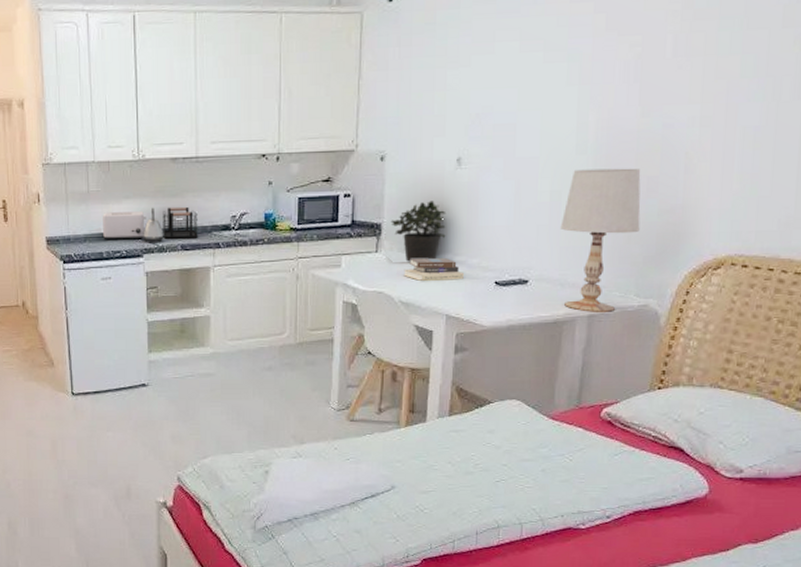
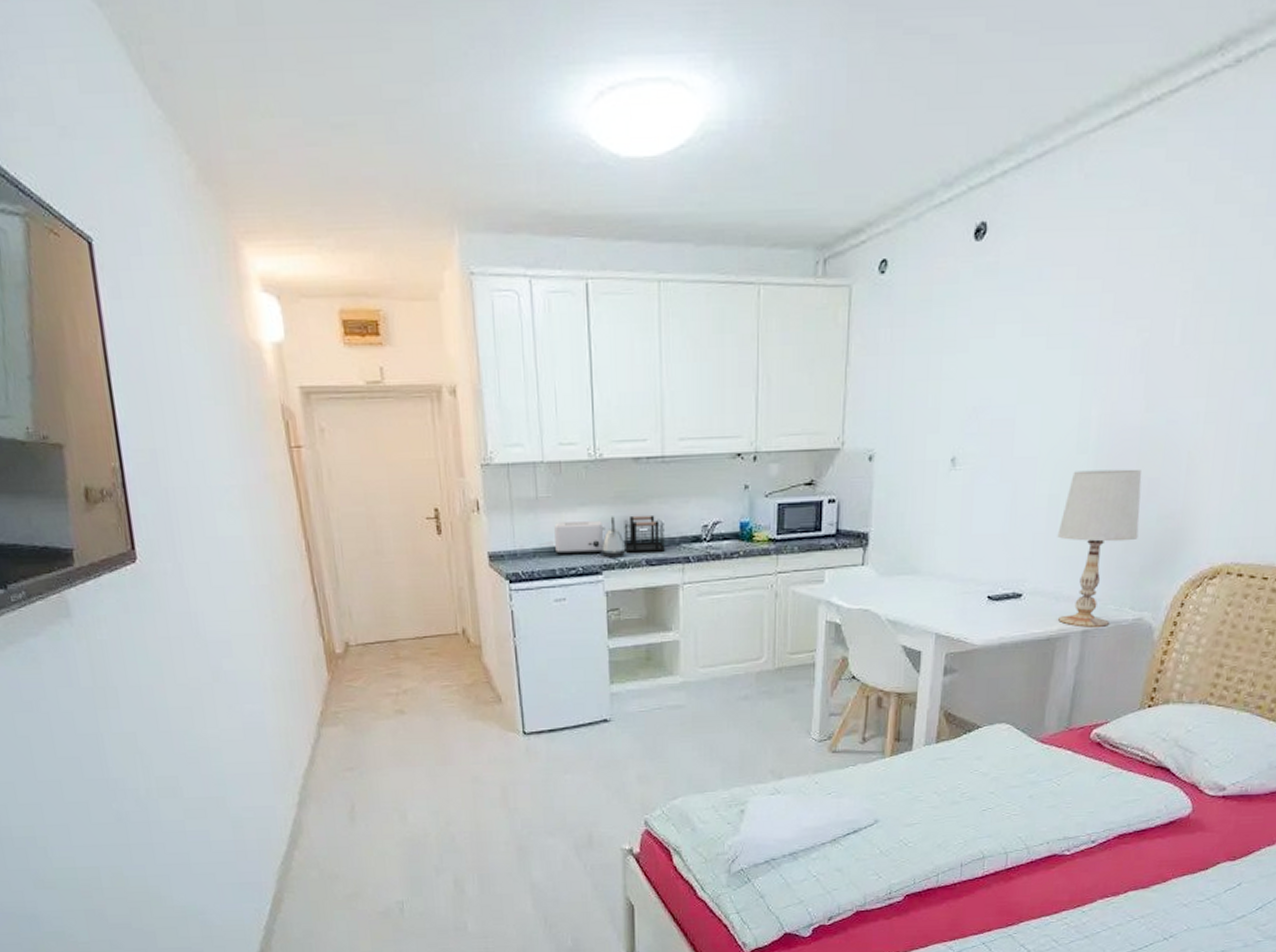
potted plant: present [390,201,446,262] -> none [878,506,939,576]
books: present [404,257,464,282] -> none [891,570,955,598]

